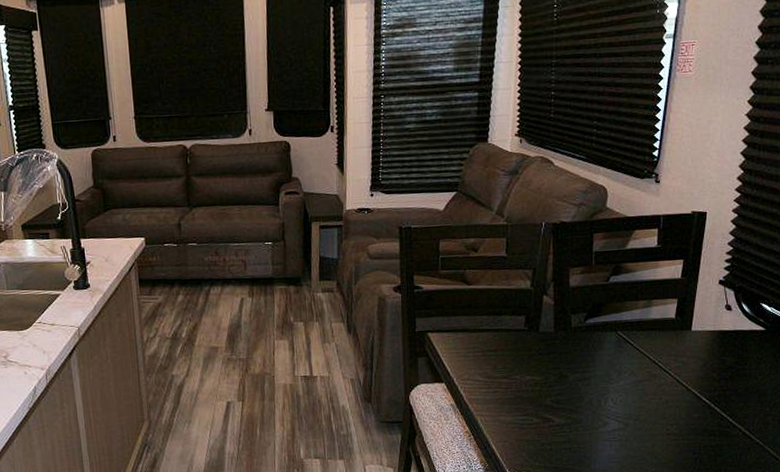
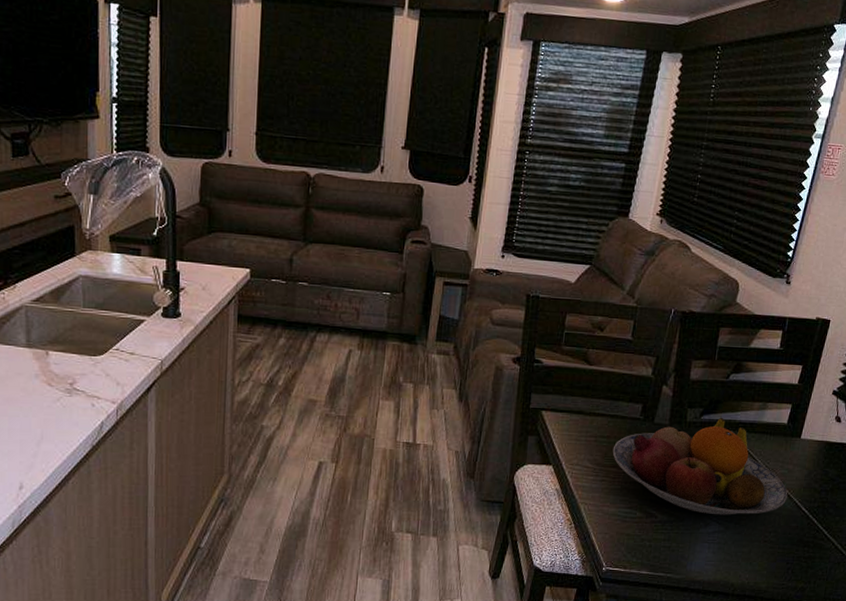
fruit bowl: none [501,319,686,414] -> present [612,417,788,515]

